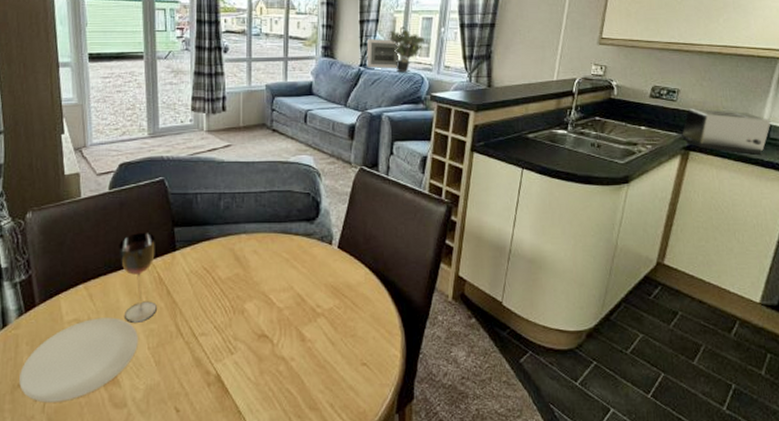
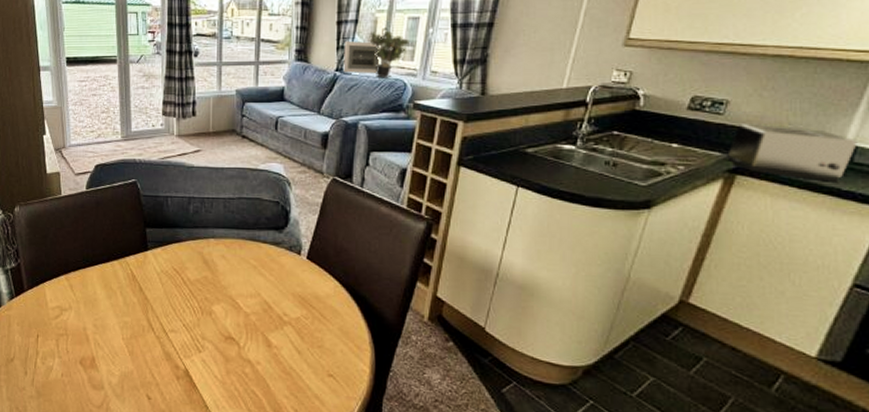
plate: present [19,317,138,404] -> none [12,307,113,379]
wineglass: present [118,233,157,323] -> none [95,231,130,314]

